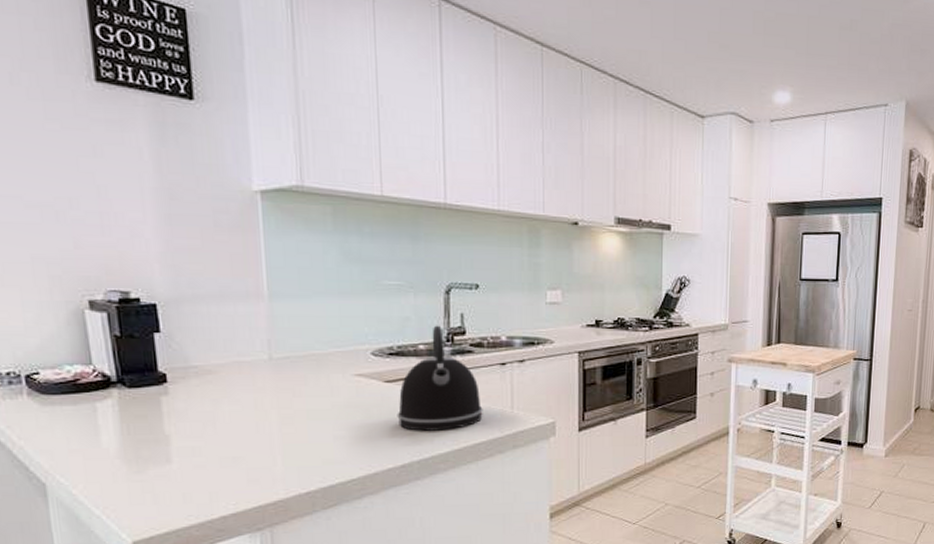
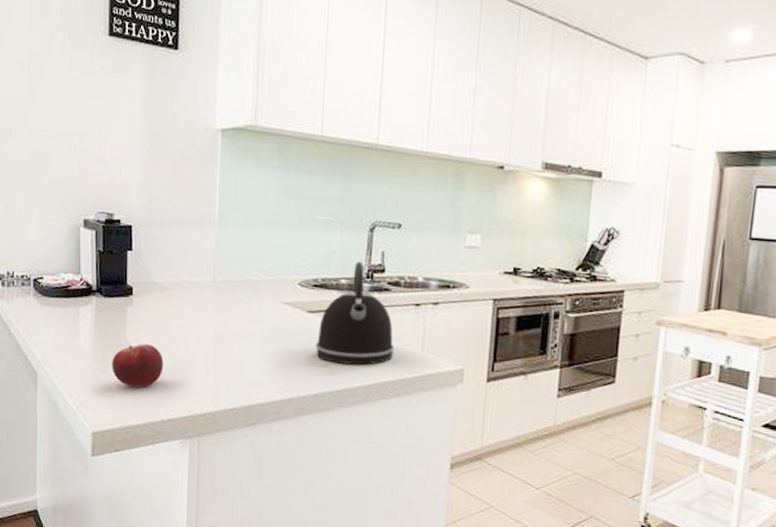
fruit: none [148,436,218,486] -> present [112,344,164,388]

